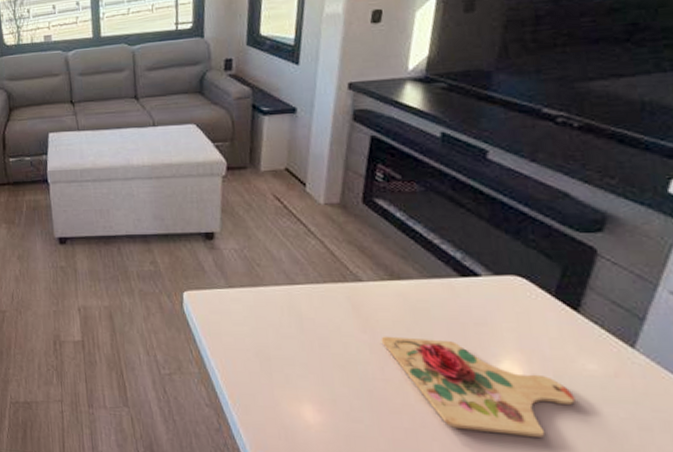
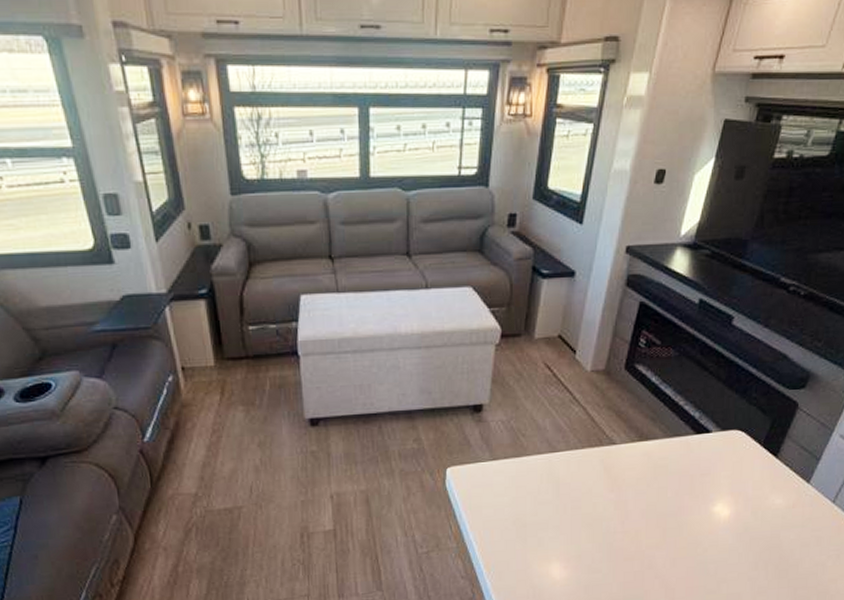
cutting board: present [381,336,575,437] -> none [625,491,763,566]

